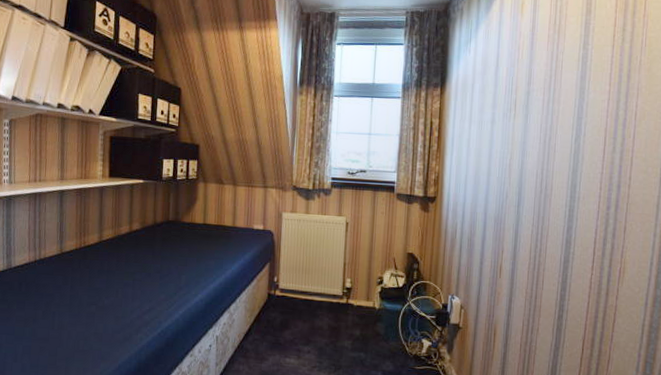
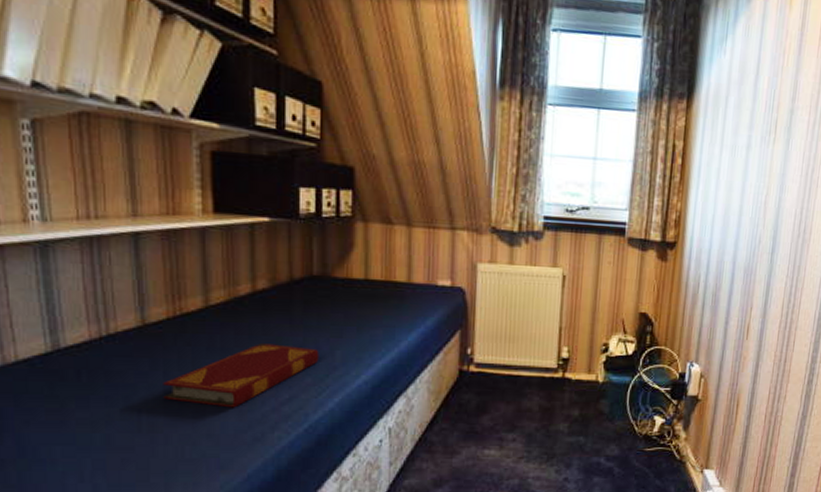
hardback book: none [69,267,171,315] -> present [163,342,319,408]

